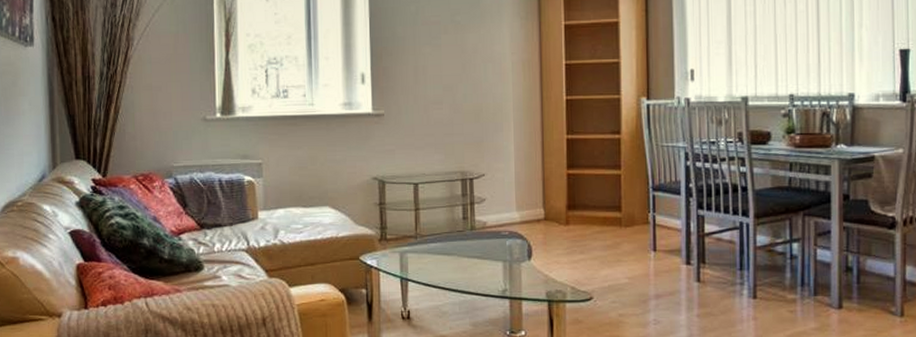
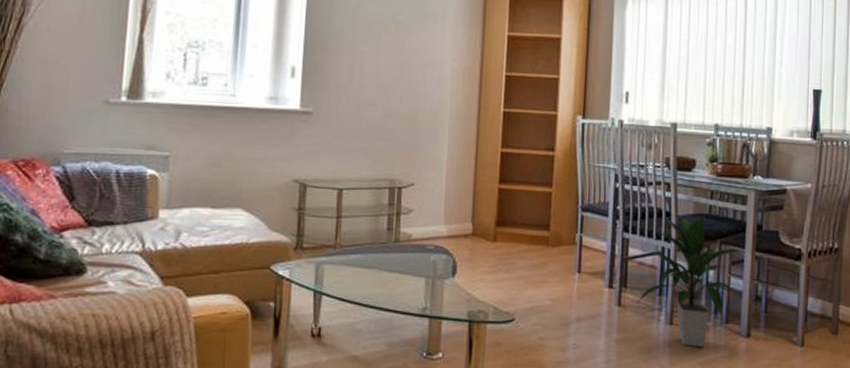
indoor plant: none [717,187,831,319] -> present [637,214,745,347]

